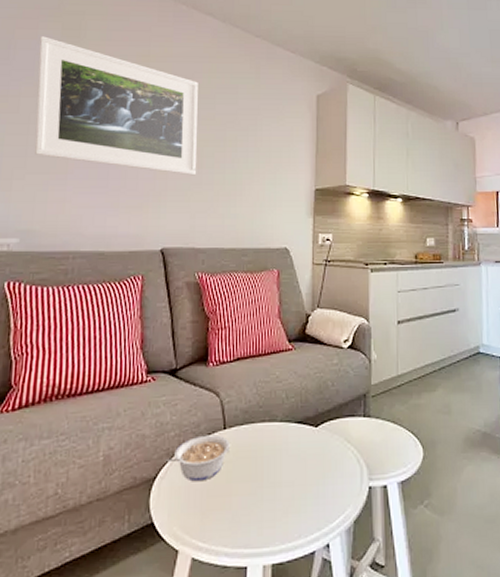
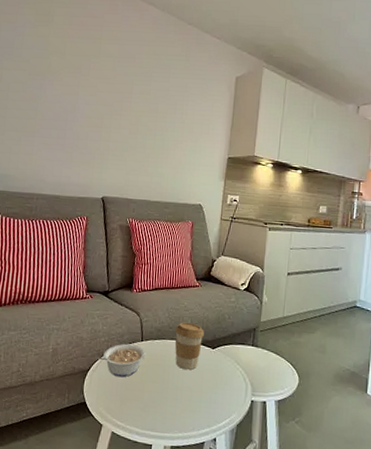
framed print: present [34,36,198,176] -> none [12,20,139,140]
coffee cup: none [267,397,303,460] -> present [175,322,204,370]

